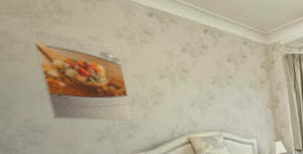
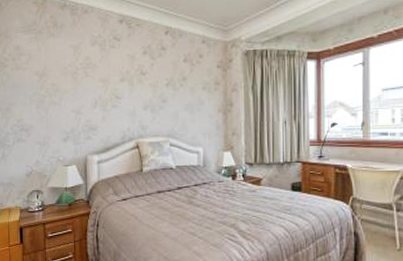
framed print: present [30,27,134,122] -> none [34,41,94,124]

